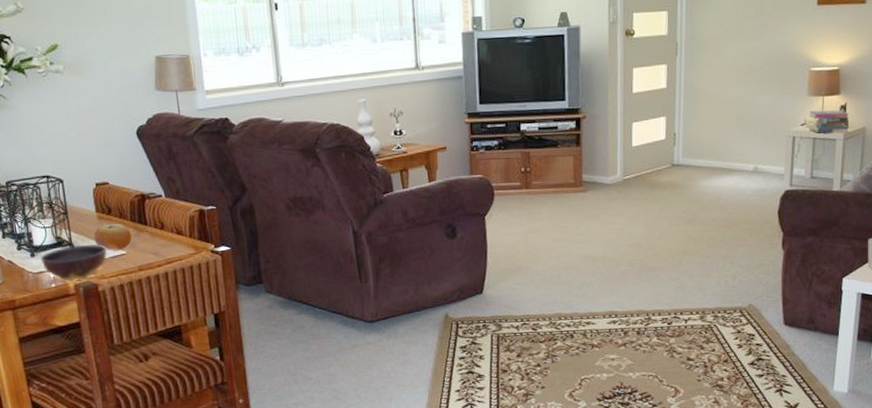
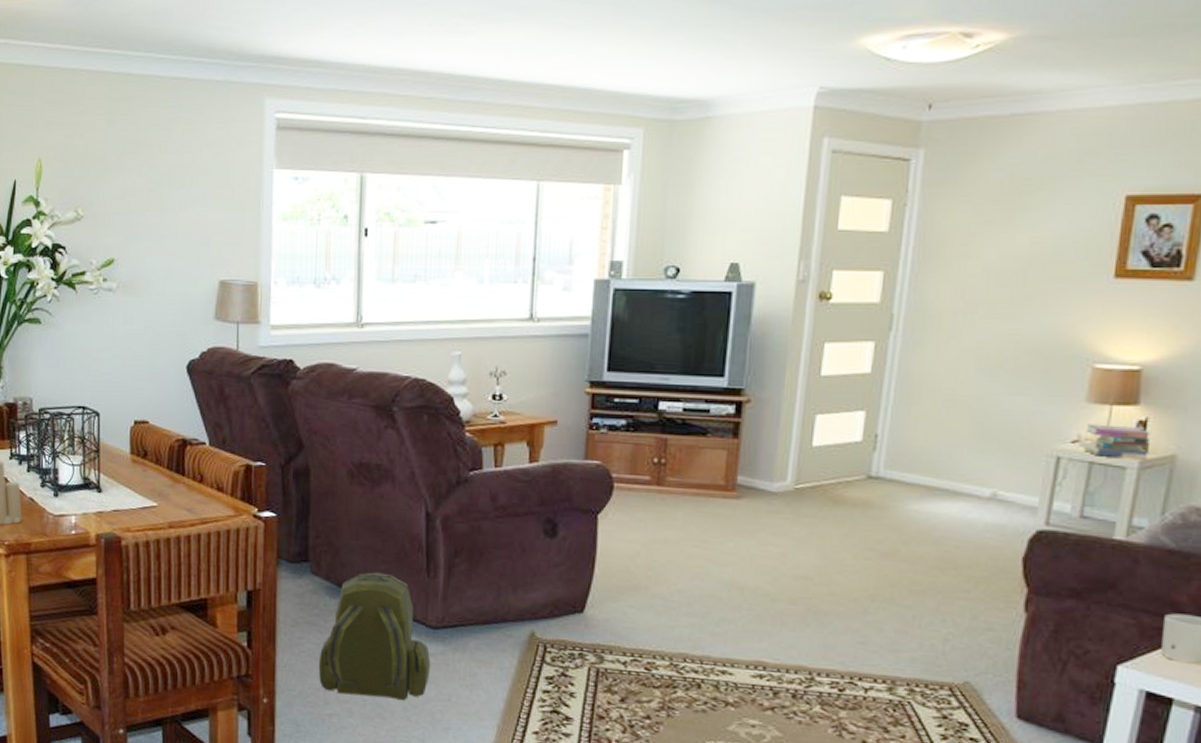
bowl: present [40,244,108,280] -> none [64,489,137,529]
fruit: present [94,223,132,251] -> none [124,469,166,501]
backpack: none [281,284,372,386] -> present [318,572,431,700]

